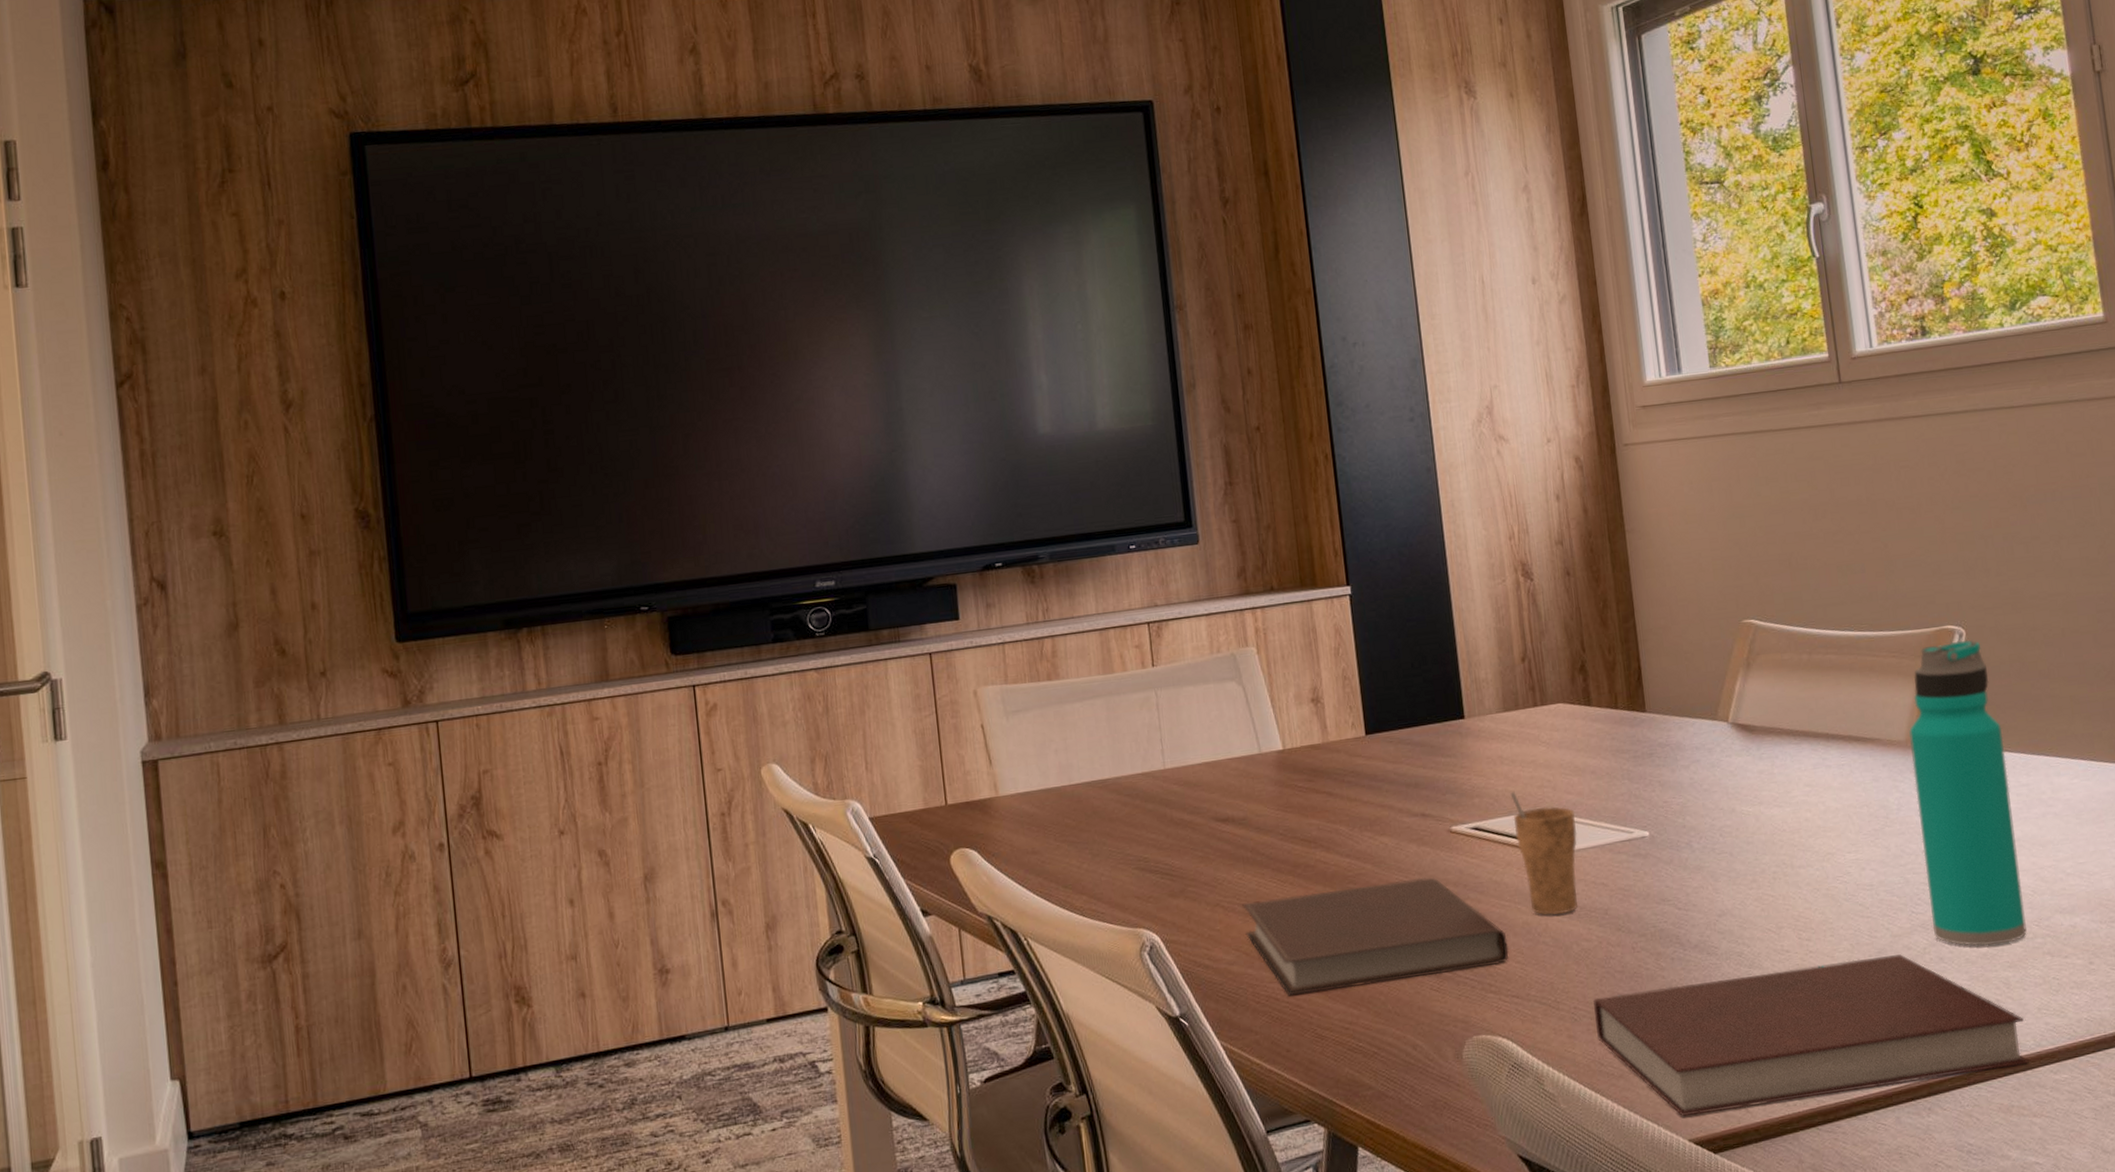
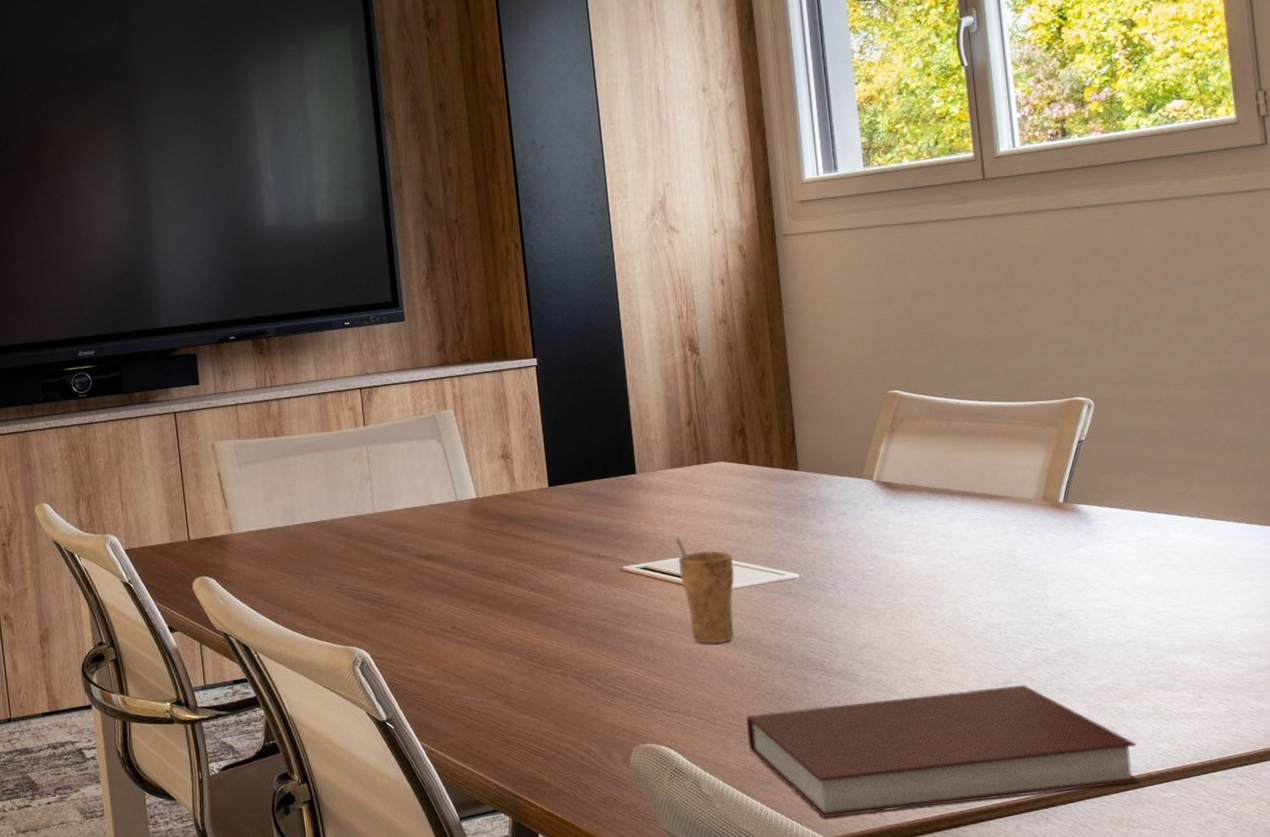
notebook: present [1242,877,1509,997] -> none [440,609,672,707]
water bottle: present [1909,639,2027,946] -> none [1039,409,1142,679]

